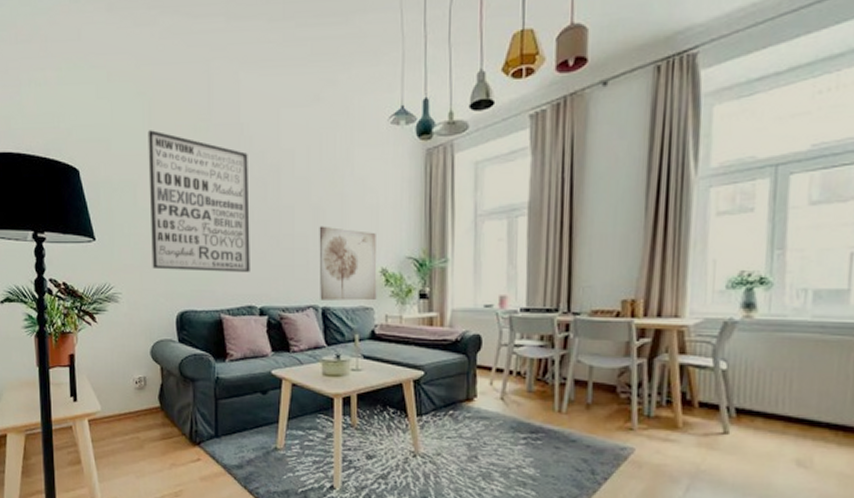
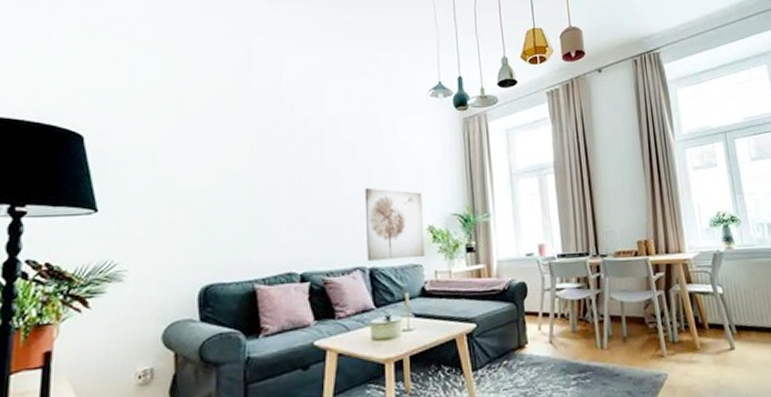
wall art: present [148,130,250,272] -> none [171,97,290,241]

